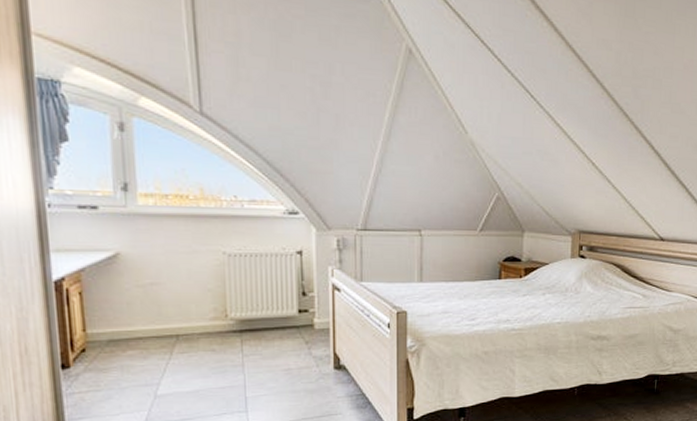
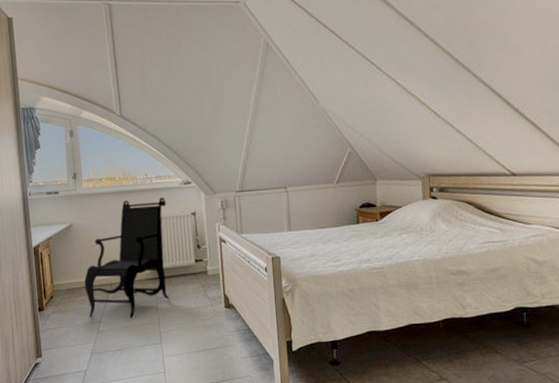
armchair: none [135,227,263,381] -> present [84,197,170,319]

